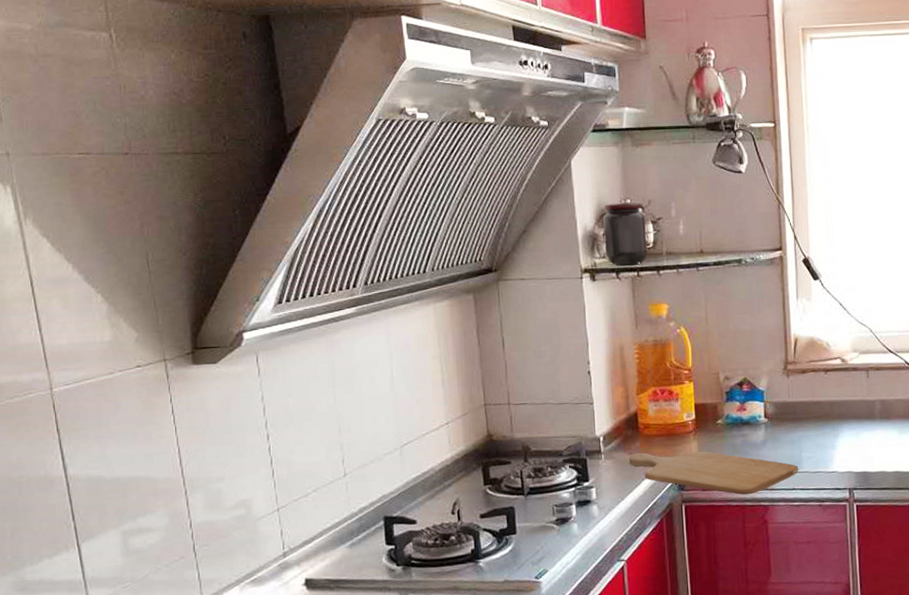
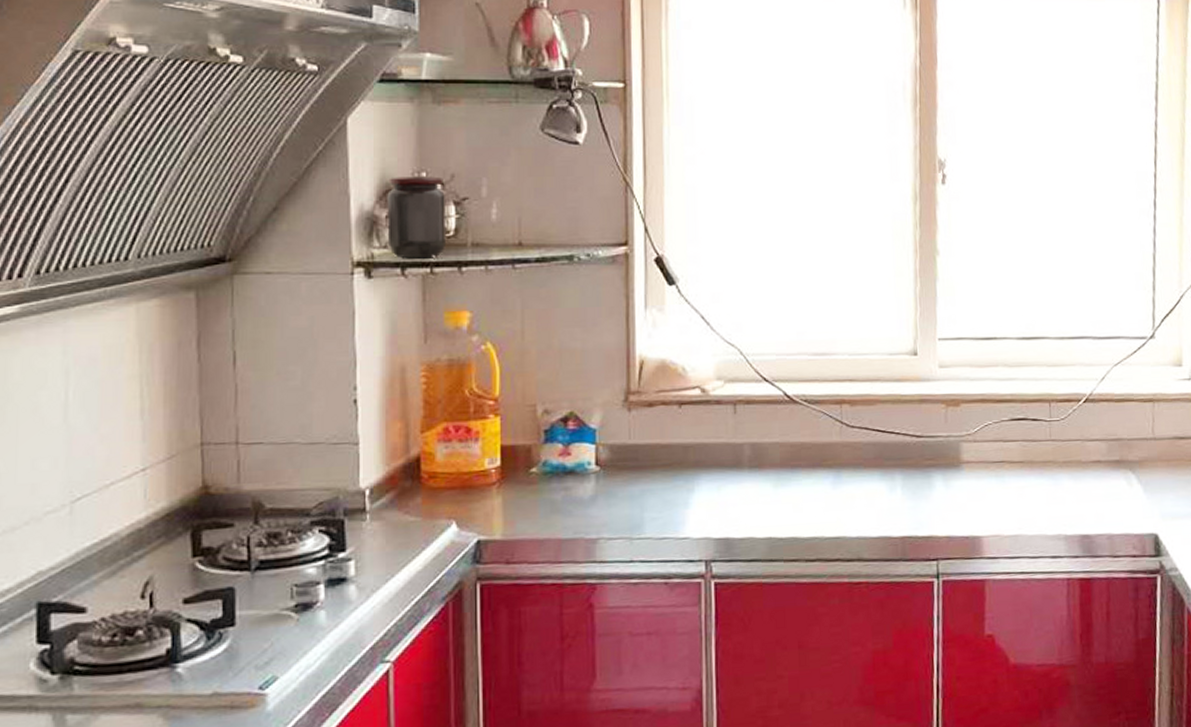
chopping board: present [628,451,799,495] -> none [404,509,640,570]

